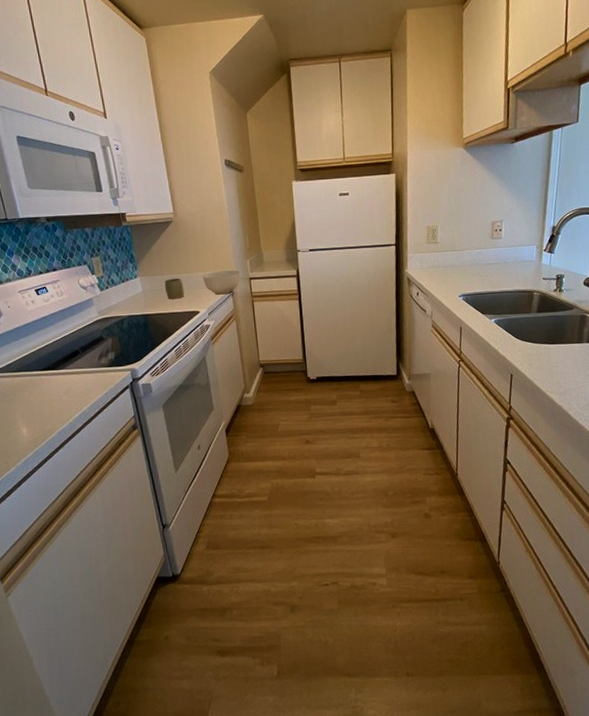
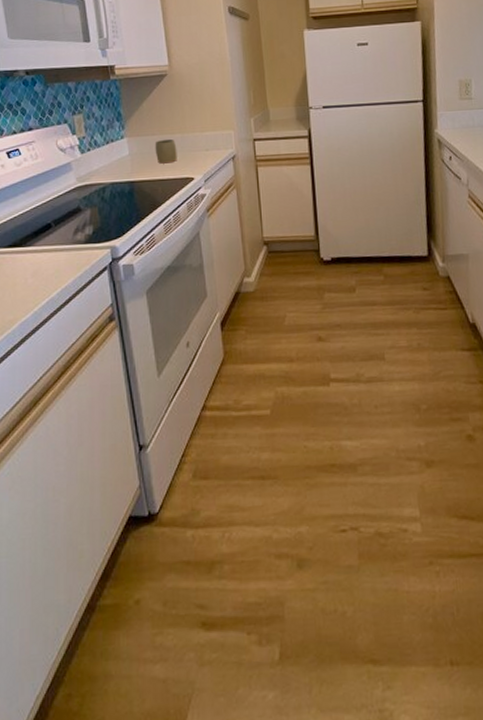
bowl: present [202,270,240,295] -> none [199,130,242,159]

